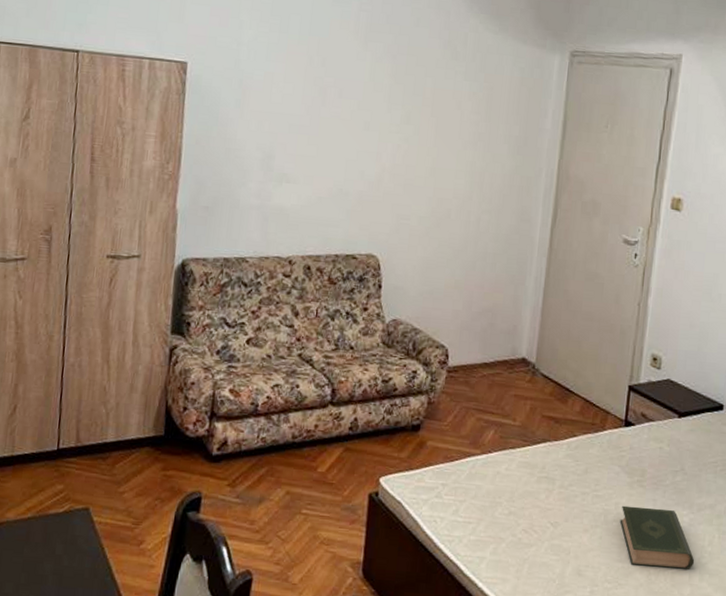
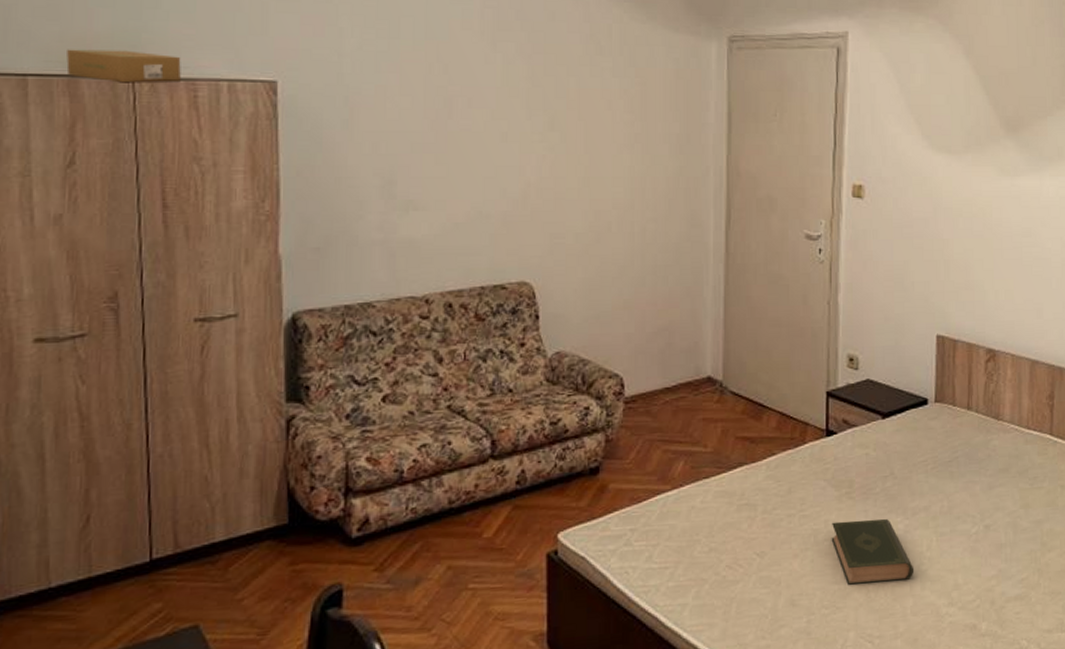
box: none [29,23,115,58] -> present [66,49,181,83]

